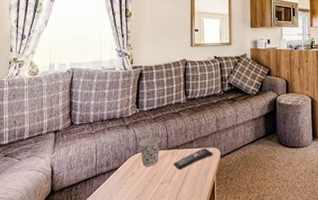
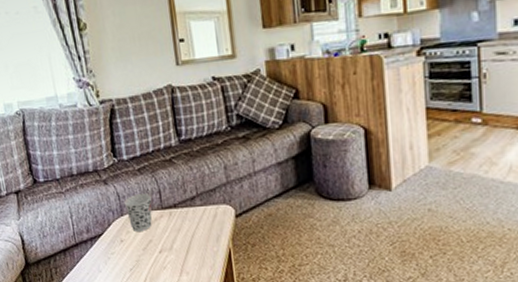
remote control: present [173,148,213,170] -> none [171,206,225,235]

